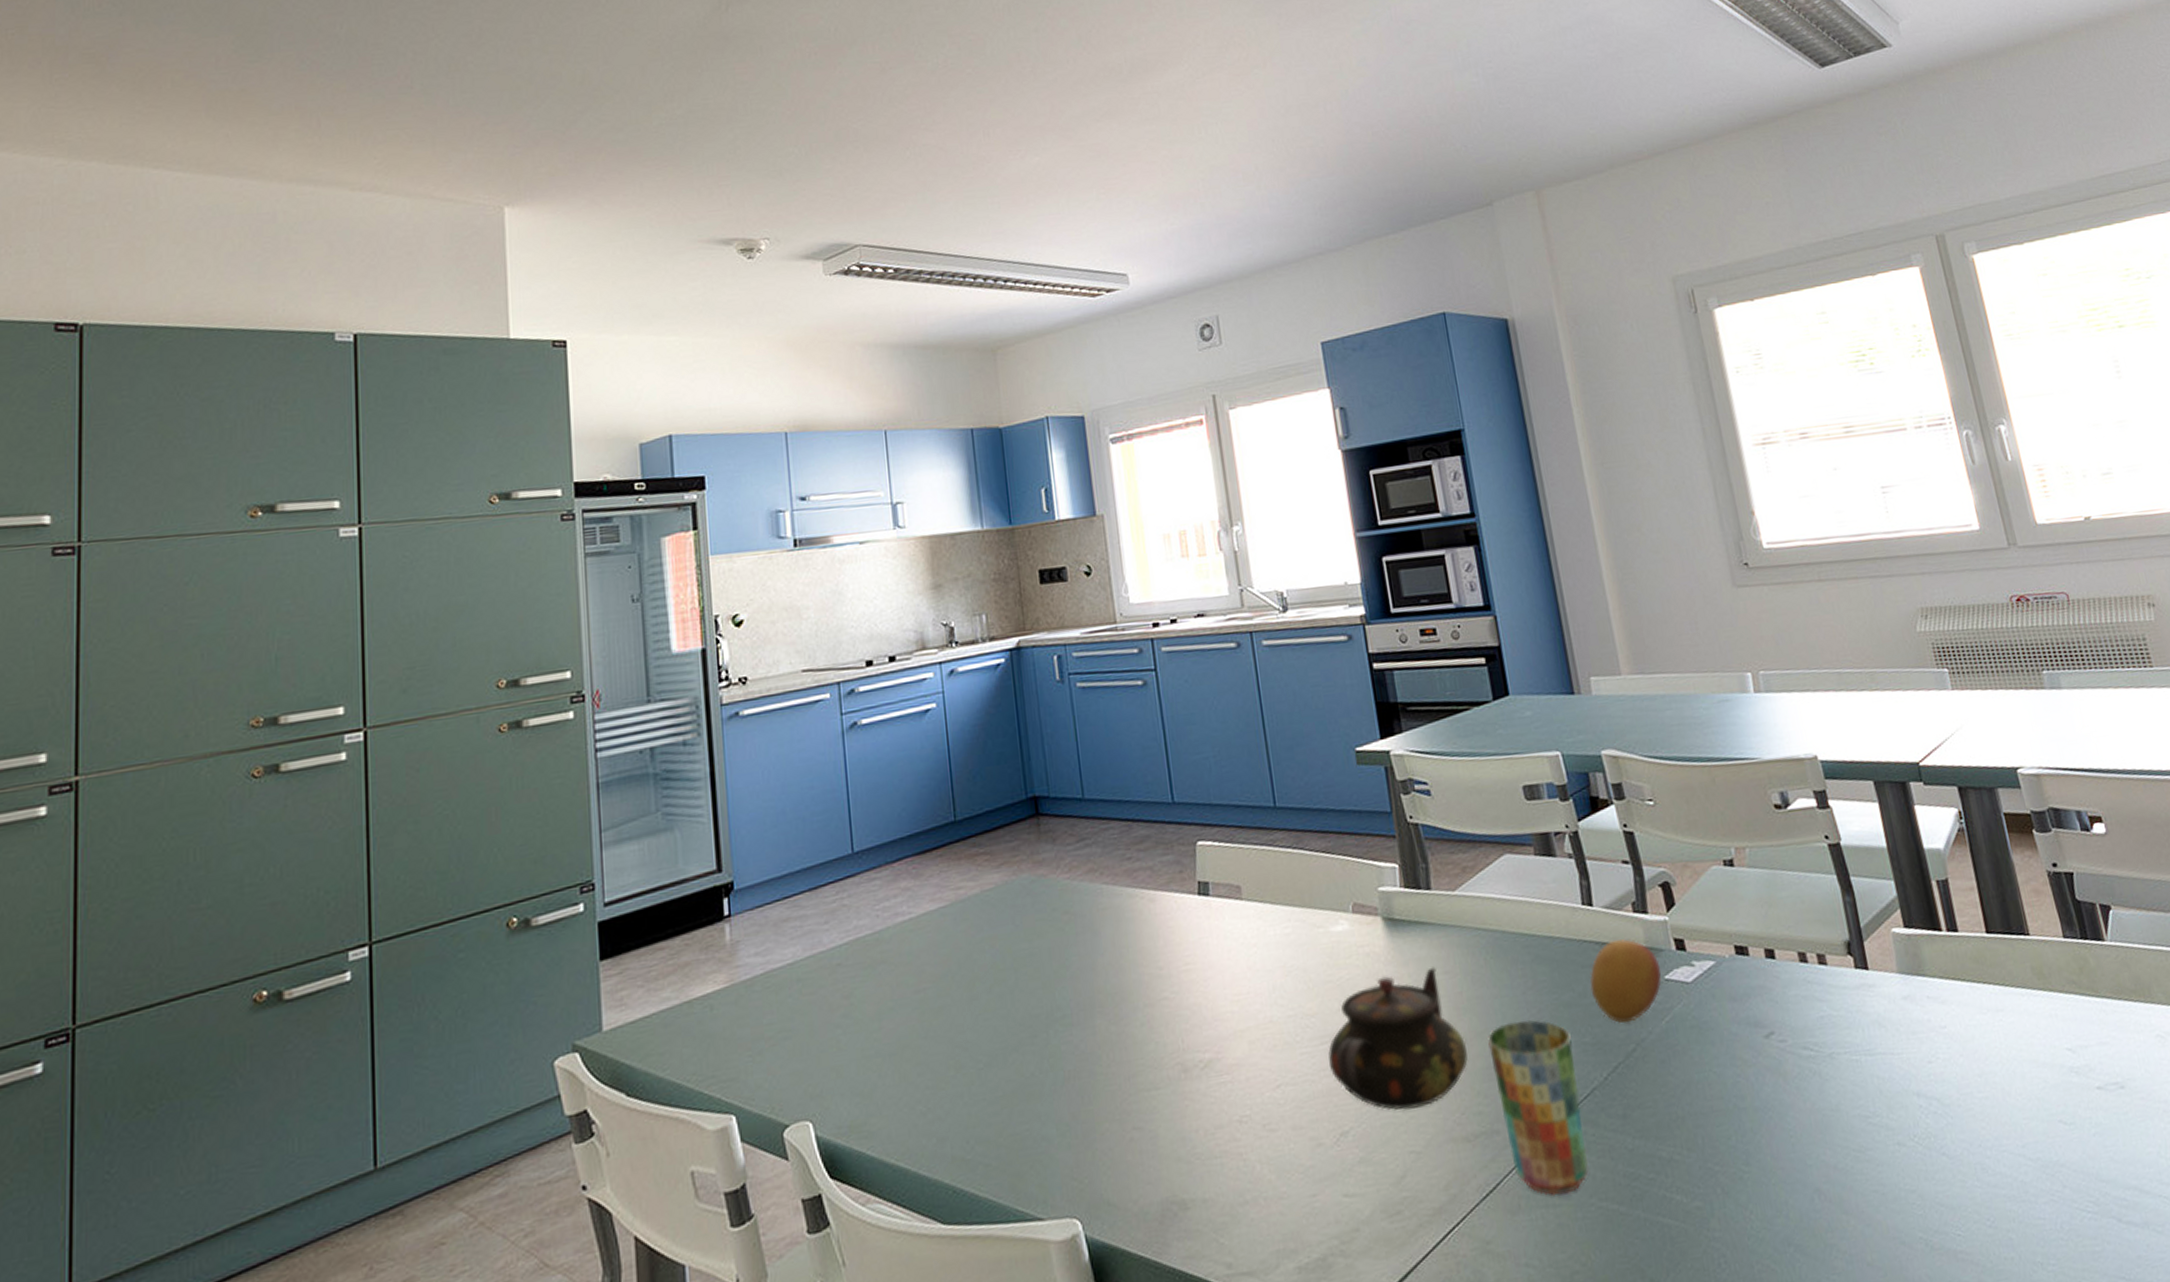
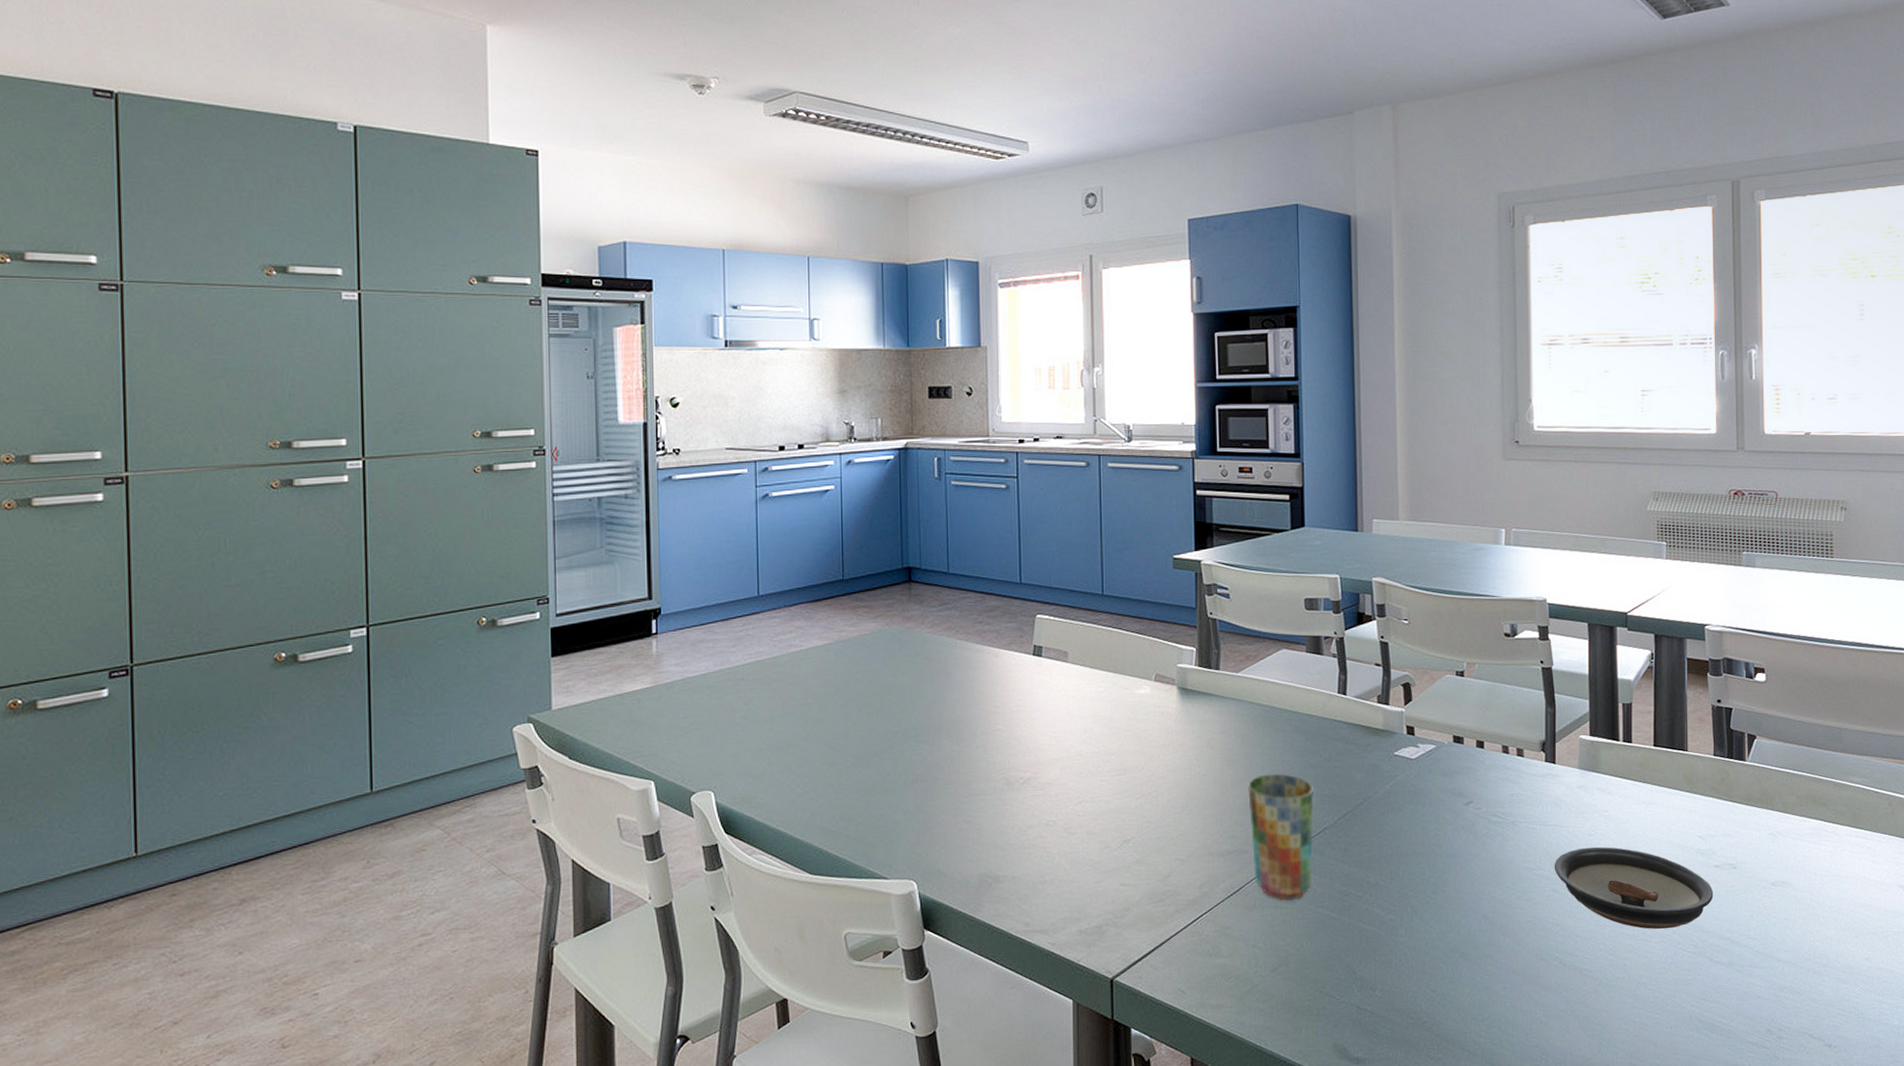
teapot: present [1328,967,1468,1110] -> none [1122,727,1230,829]
fruit: present [1590,939,1662,1024] -> none [1334,722,1392,784]
saucer: none [1892,1075,2104,1186] -> present [1554,846,1714,929]

